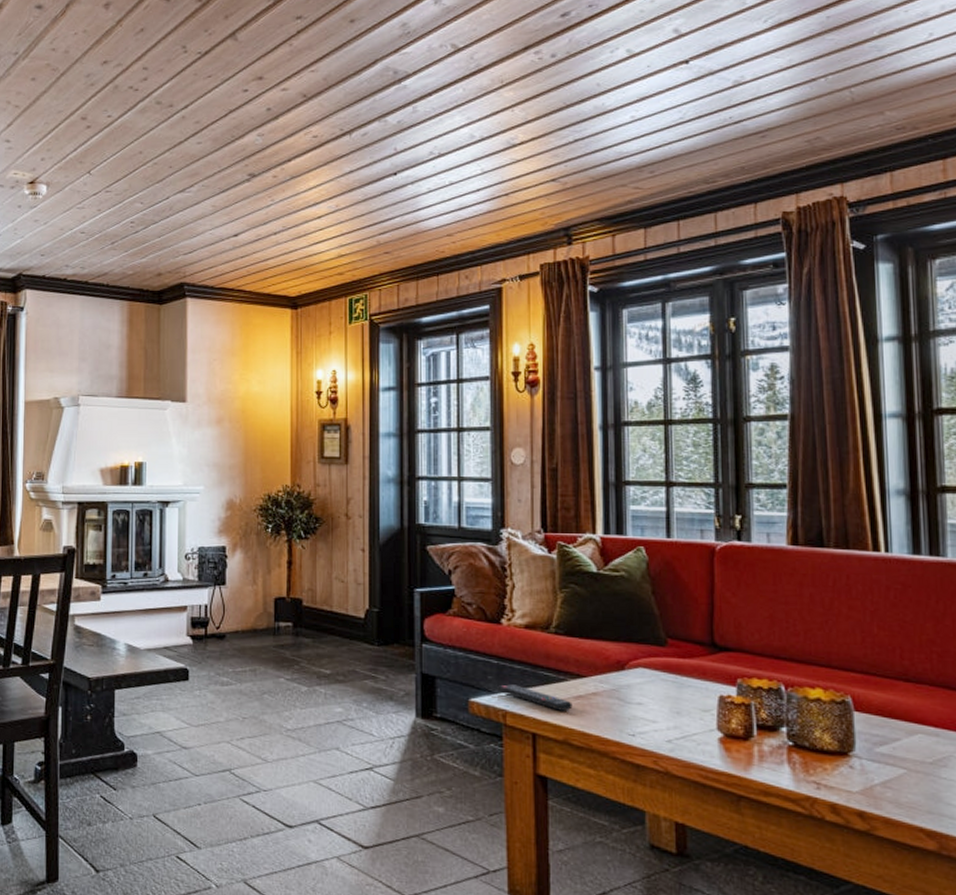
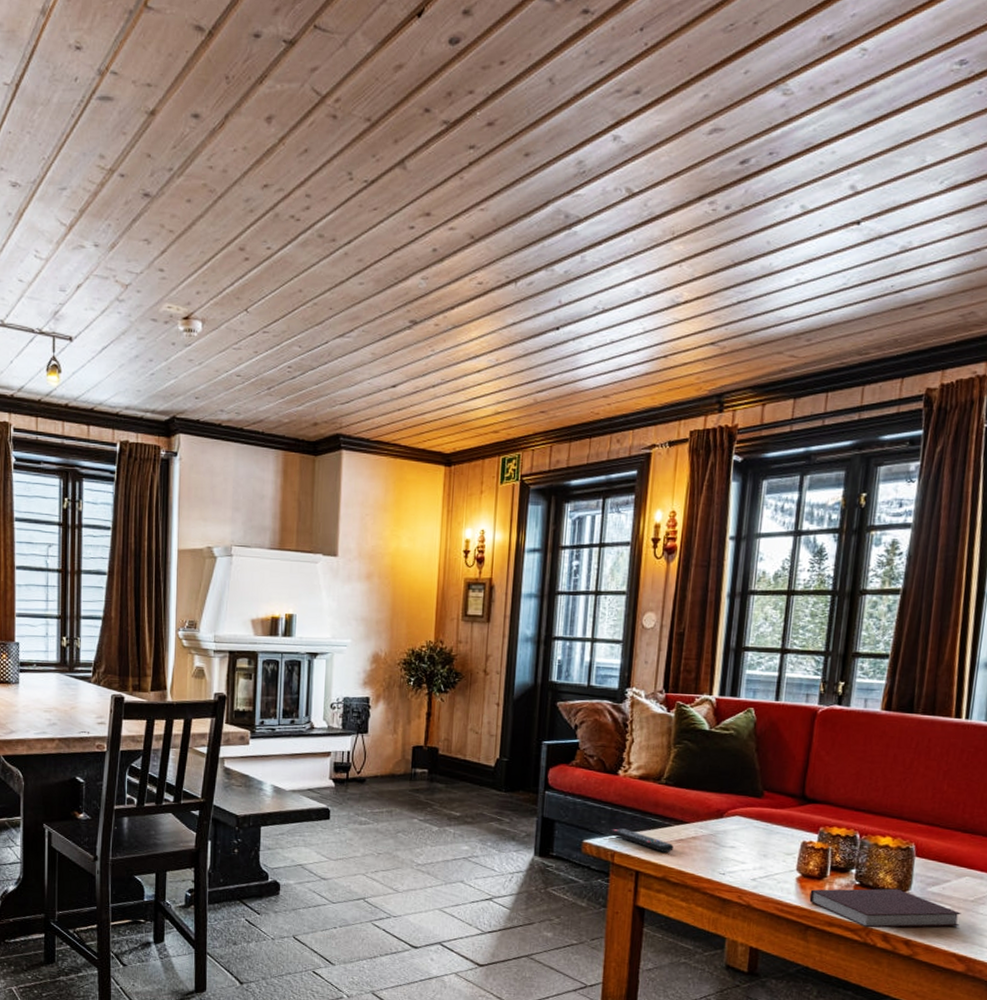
notebook: none [737,749,921,798] -> present [809,888,961,928]

